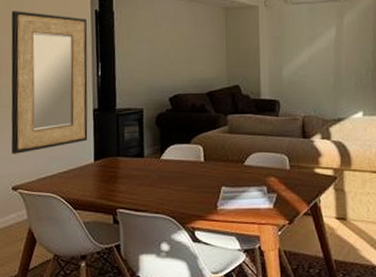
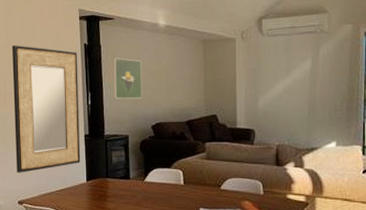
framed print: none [127,25,159,69] -> present [113,58,143,99]

